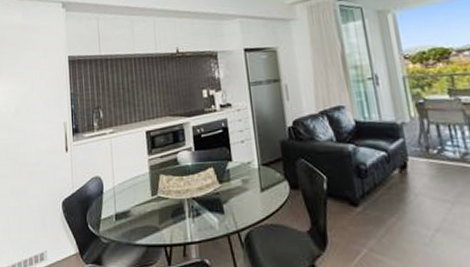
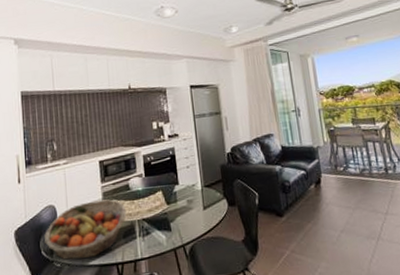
fruit basket: none [91,173,175,237] -> present [44,199,127,261]

